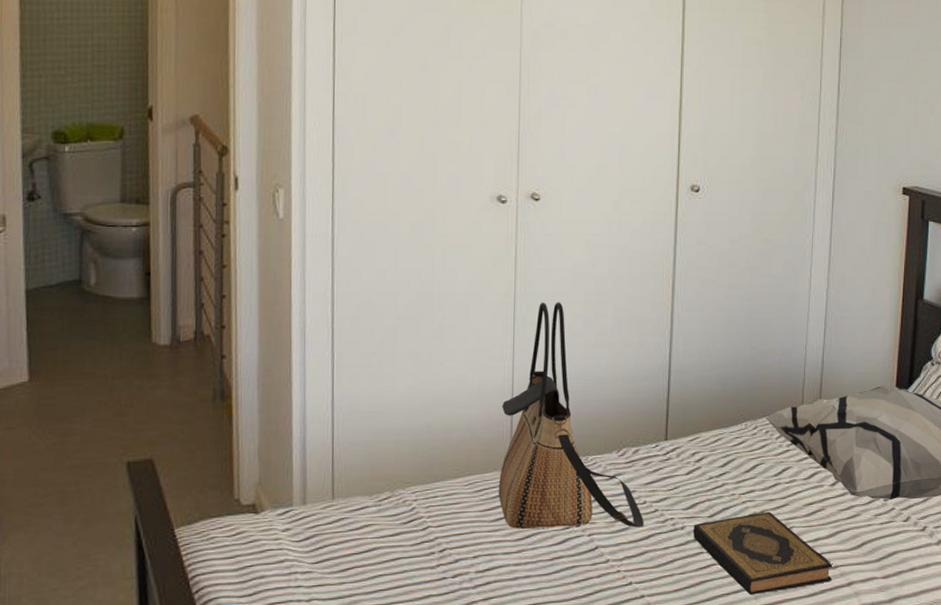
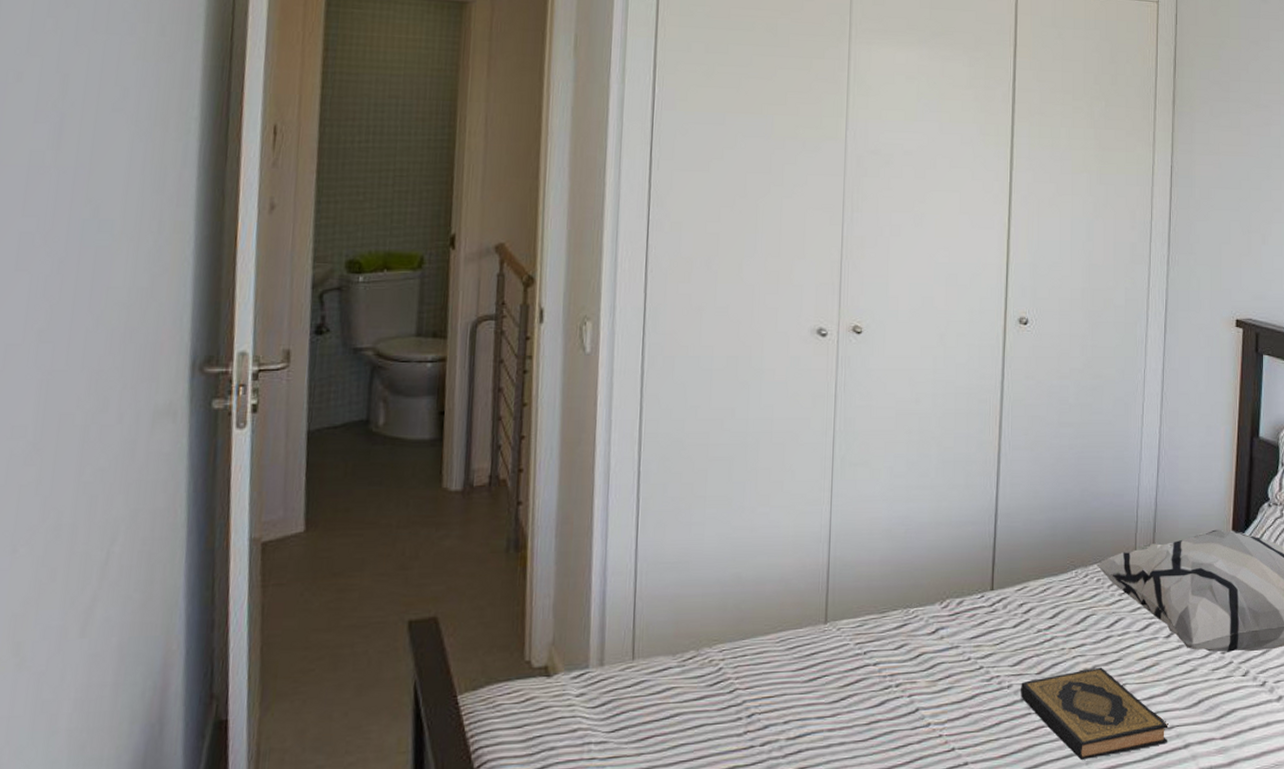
tote bag: present [498,302,644,529] -> none [812,441,968,690]

